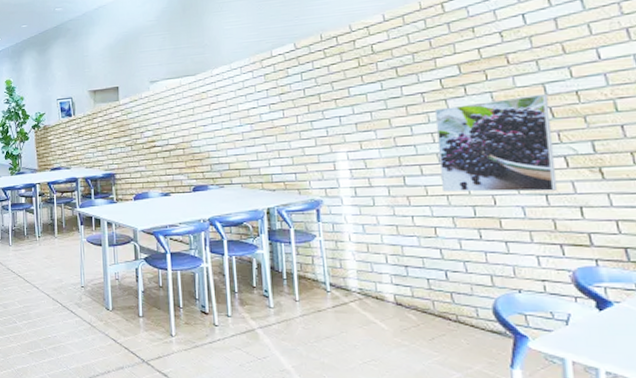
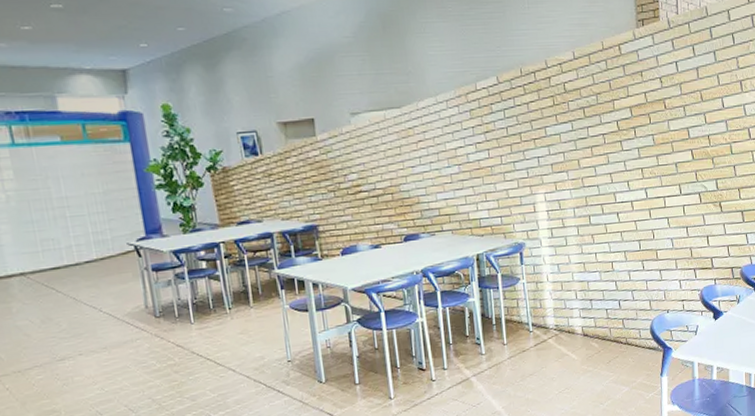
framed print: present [436,94,558,192] -> none [613,138,694,229]

